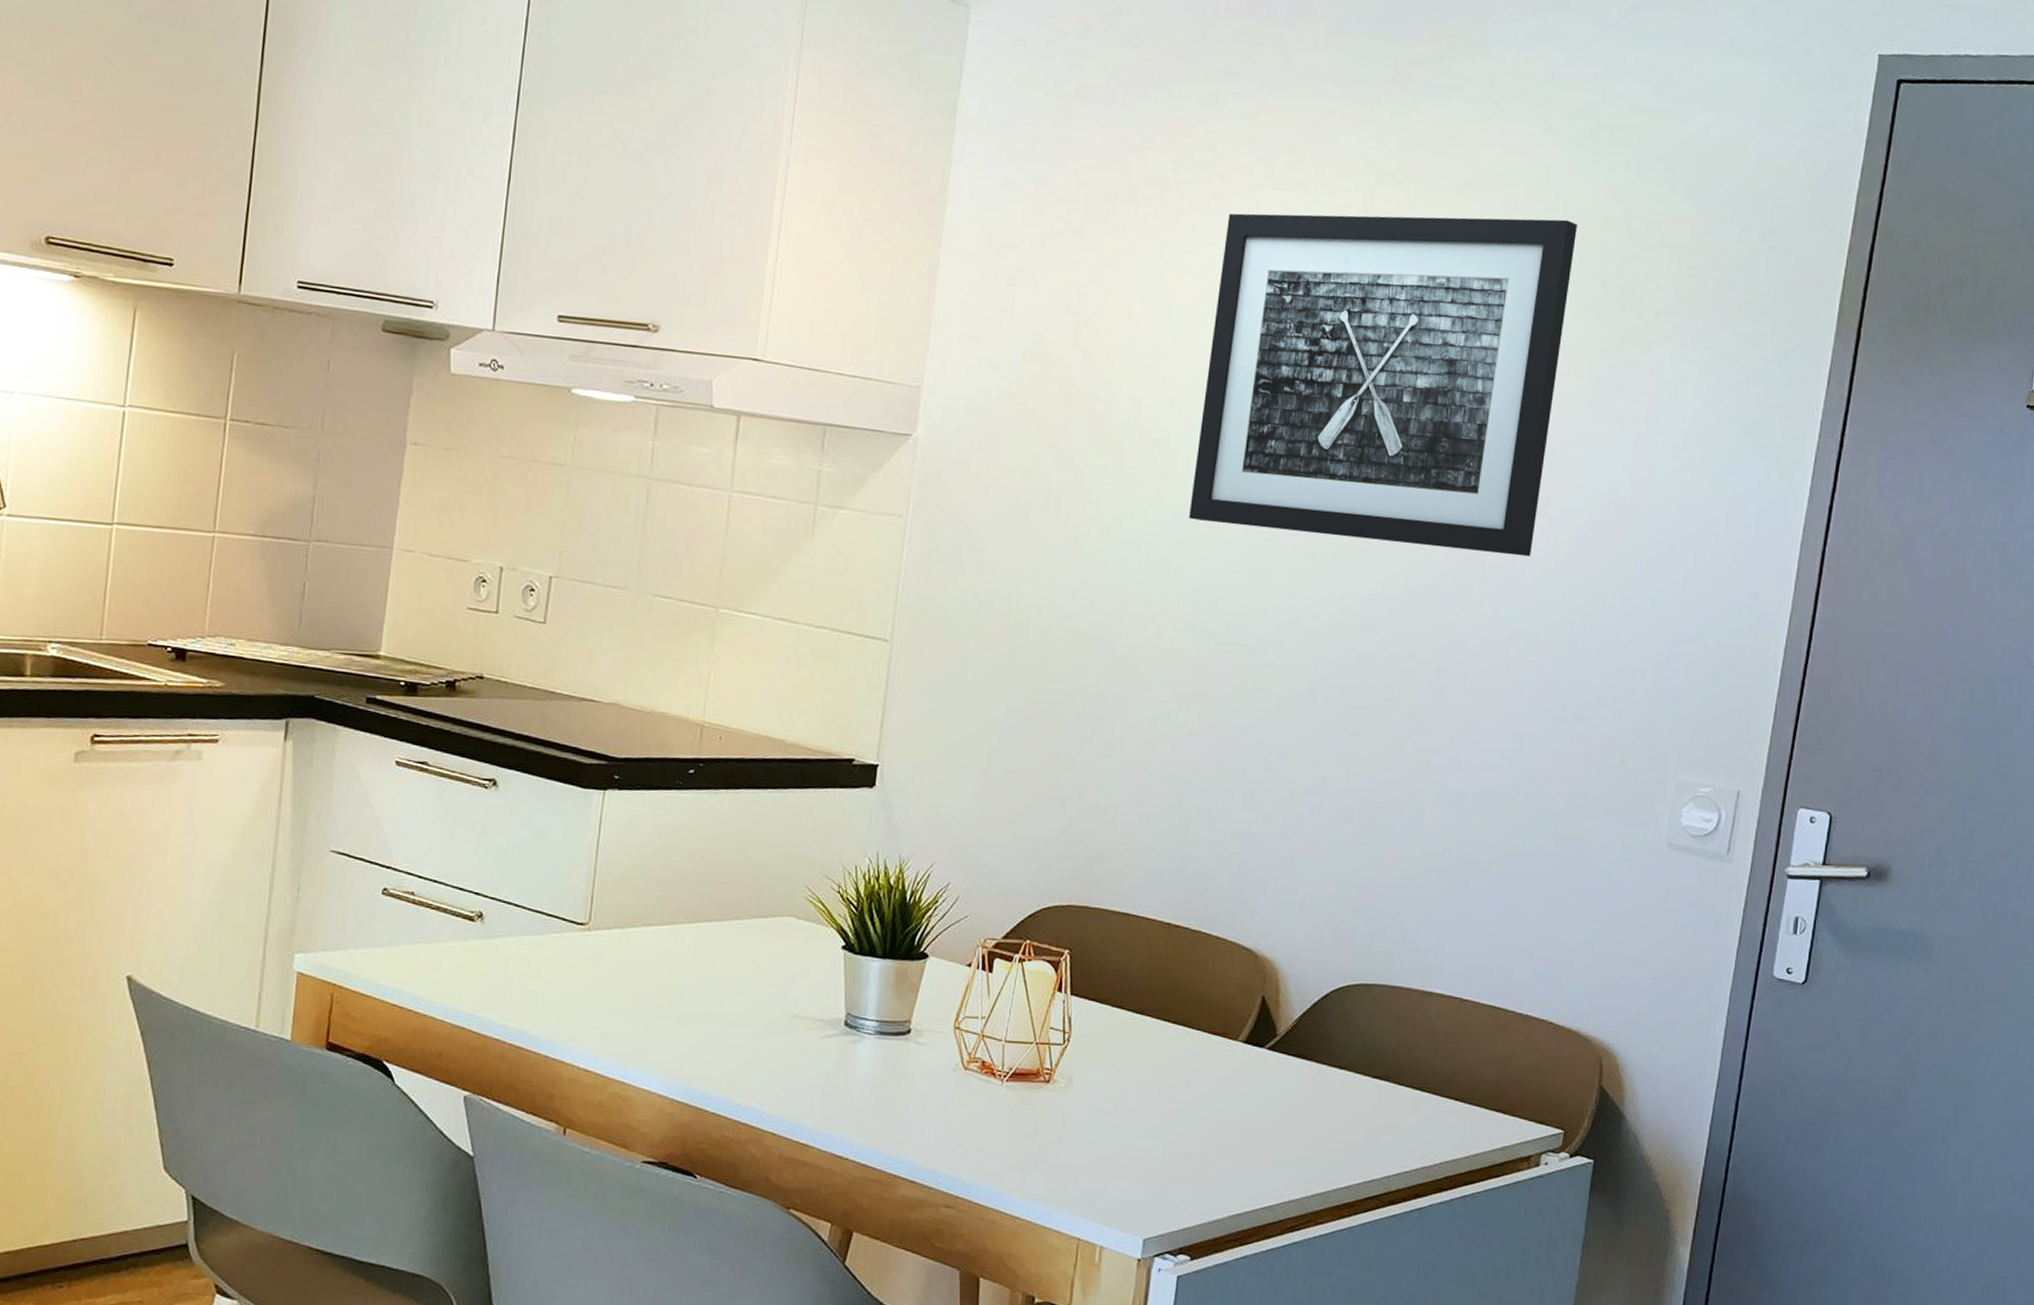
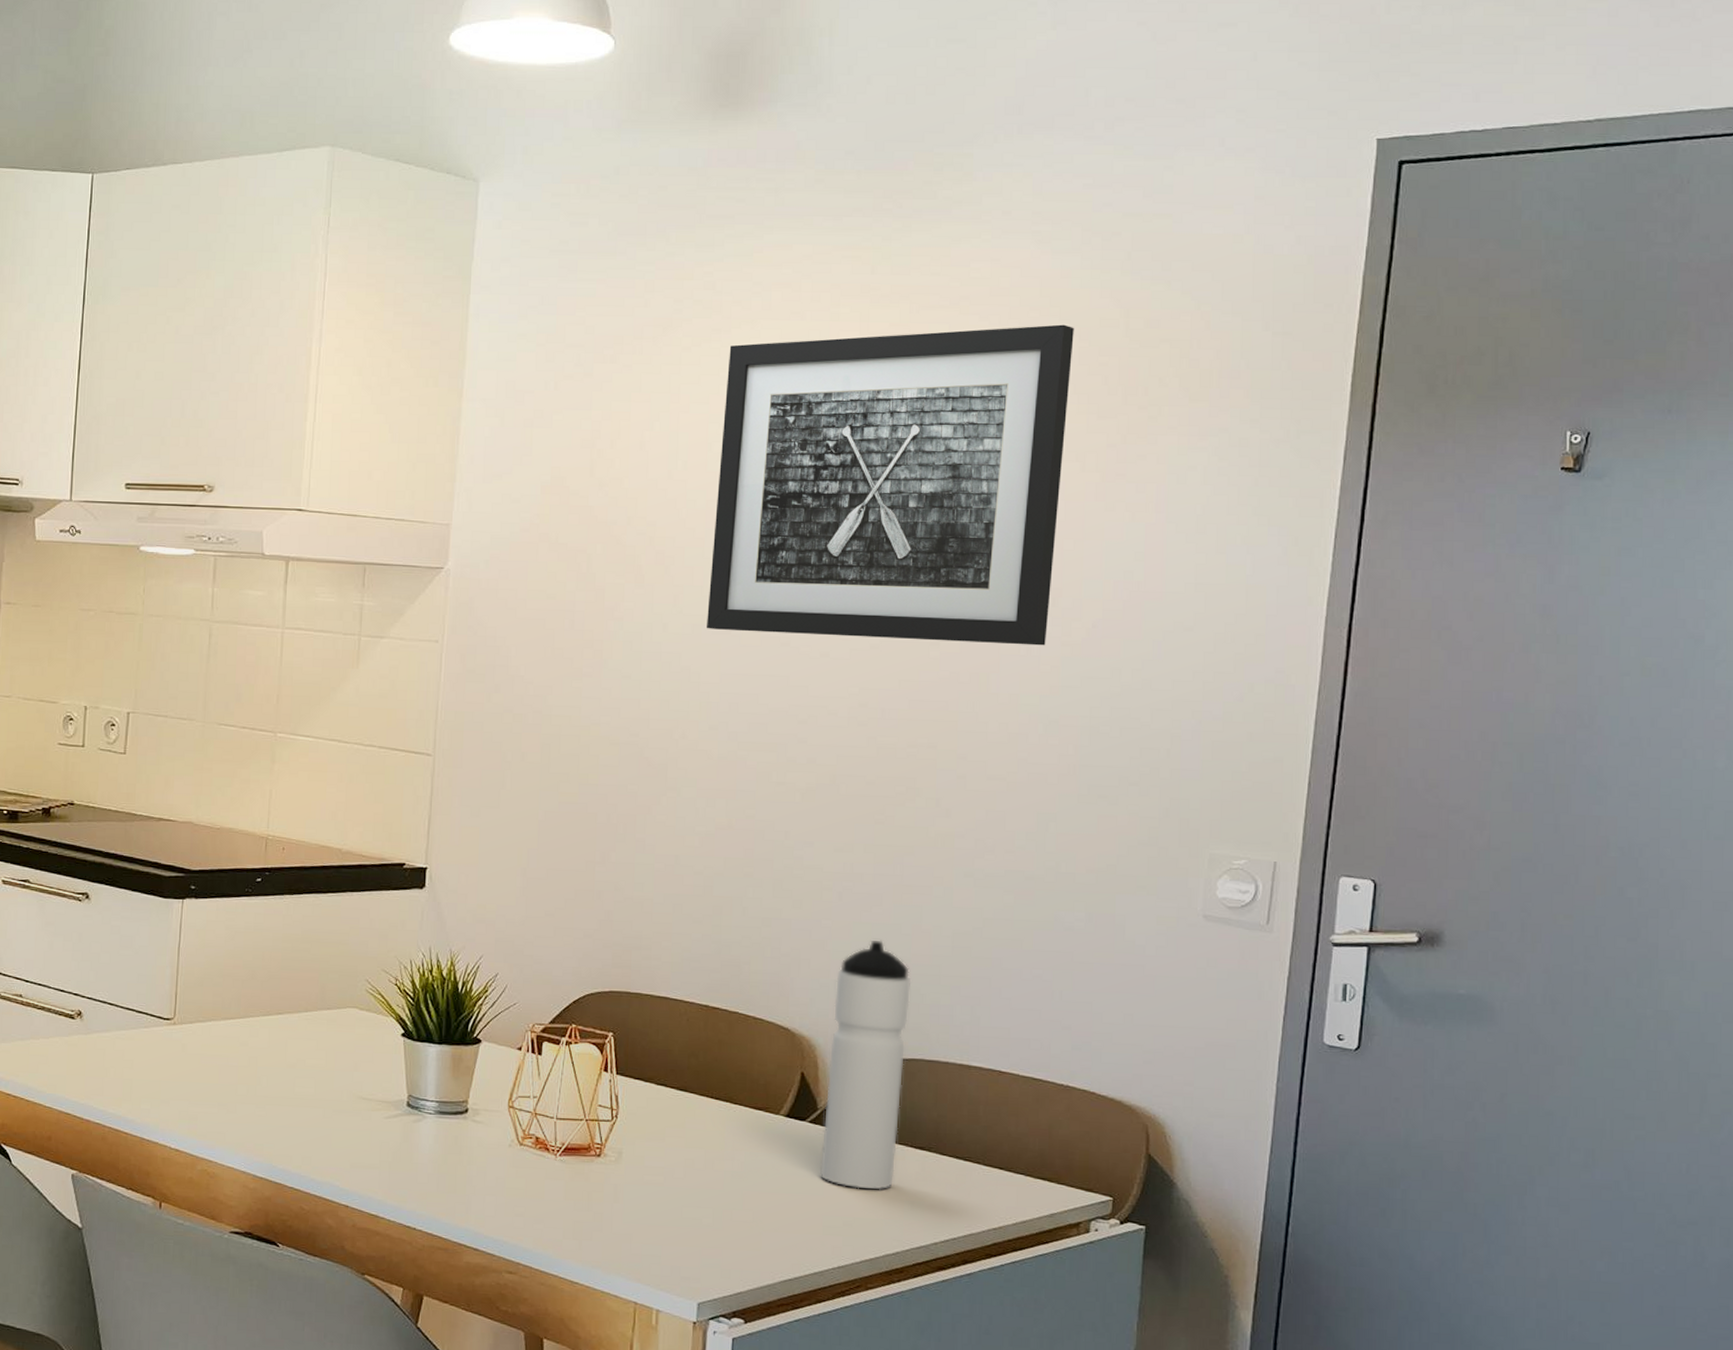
water bottle: none [1276,859,1379,1121] -> present [820,940,912,1190]

